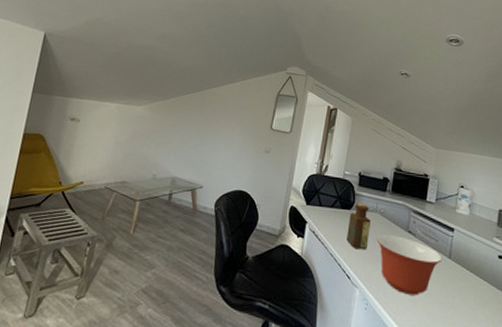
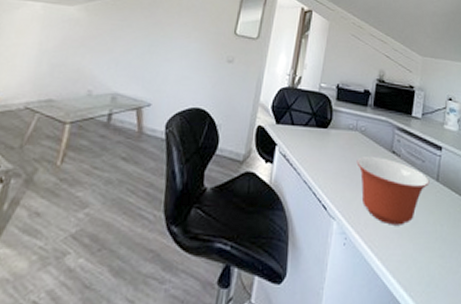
bottle: present [347,203,370,250] -> none [323,120,350,175]

